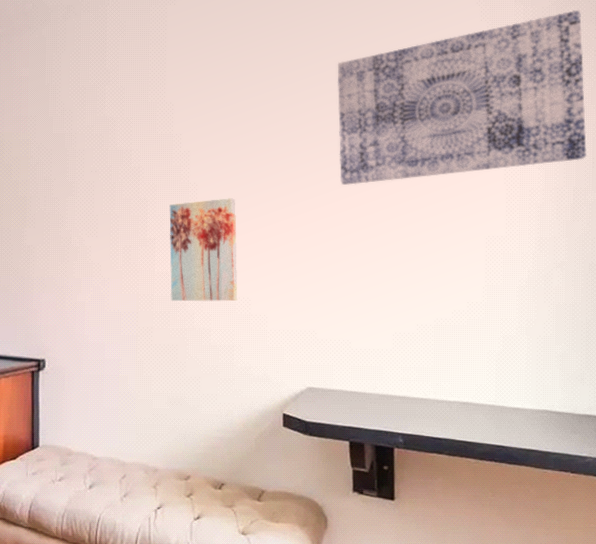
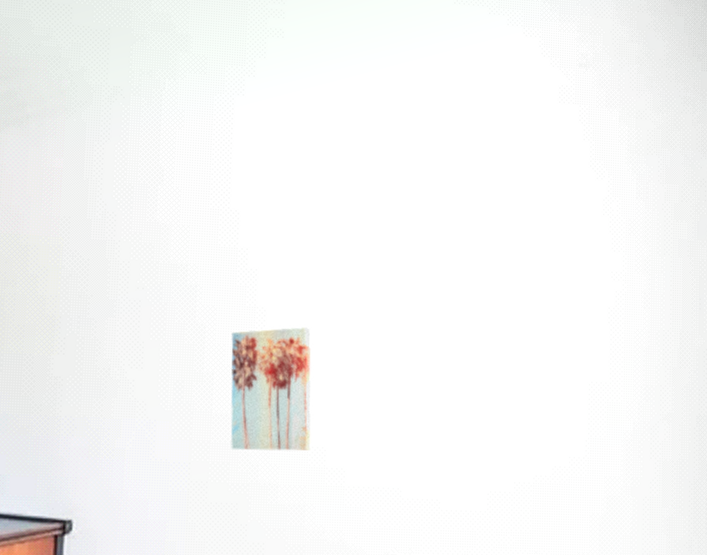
wall art: present [337,9,587,185] -> none [428,135,694,318]

